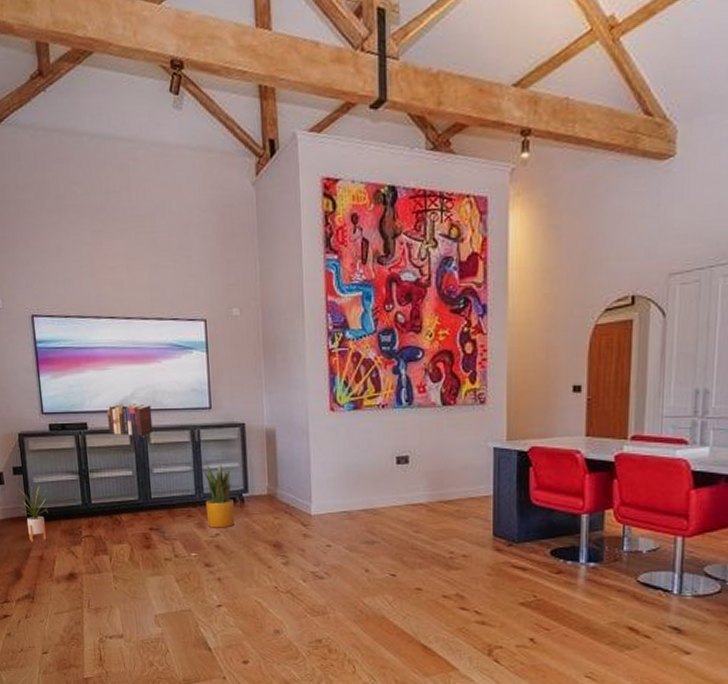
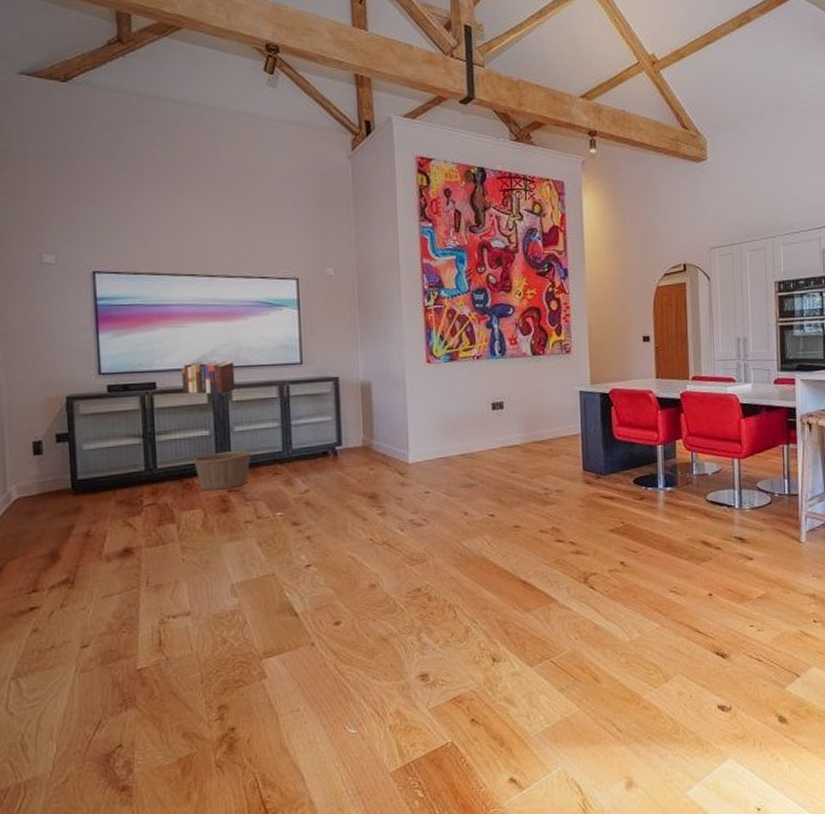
house plant: present [18,486,48,543] -> none [61,454,100,518]
basket: none [120,490,168,527] -> present [193,449,251,491]
planter: present [202,464,235,528] -> none [291,418,326,485]

